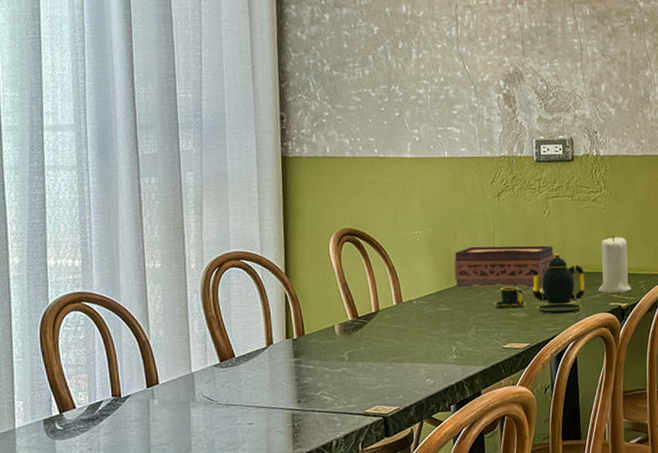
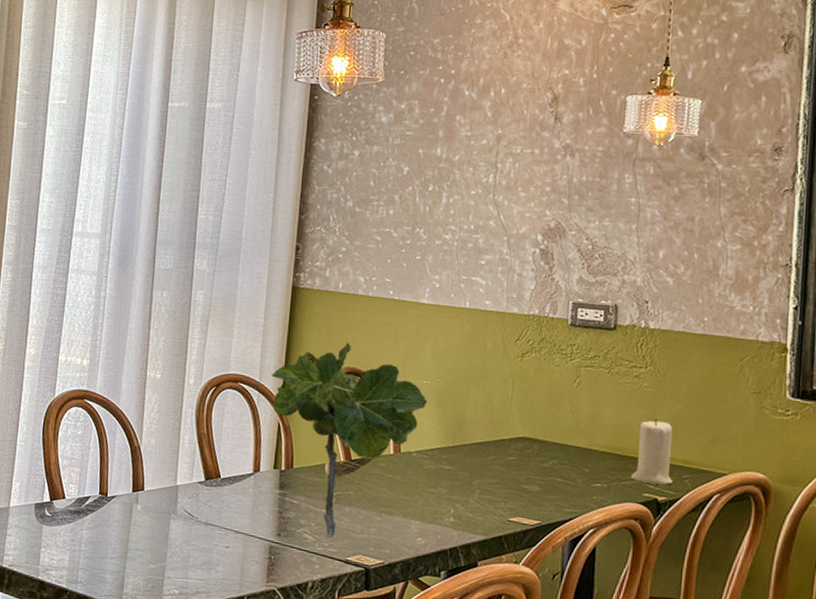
plant: none [272,203,421,393] -> present [272,341,428,536]
tissue box: present [454,245,555,288] -> none [462,406,581,463]
teapot: present [495,253,585,315] -> none [504,428,617,497]

